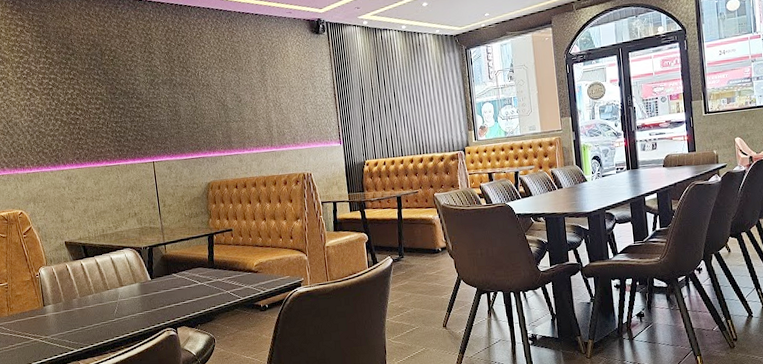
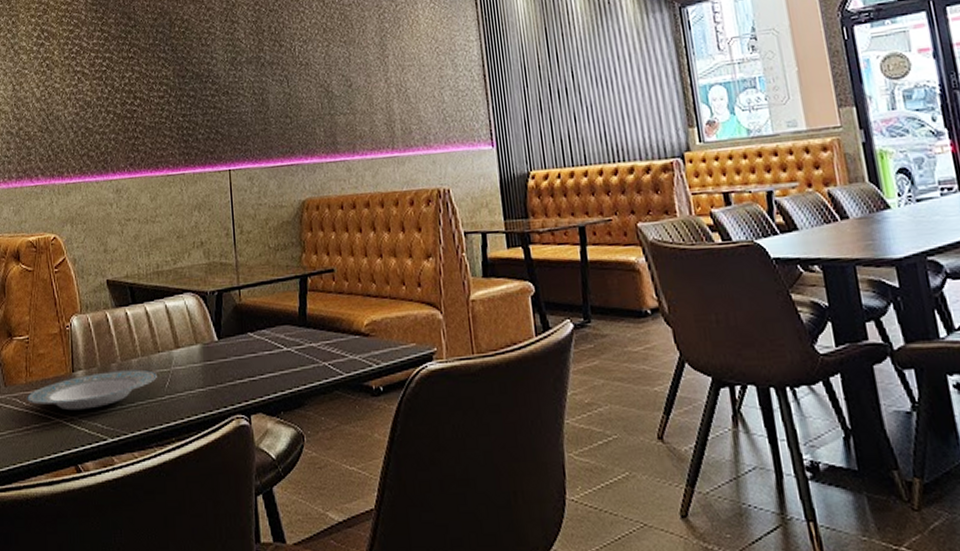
plate: none [9,302,108,333] -> present [26,369,157,411]

